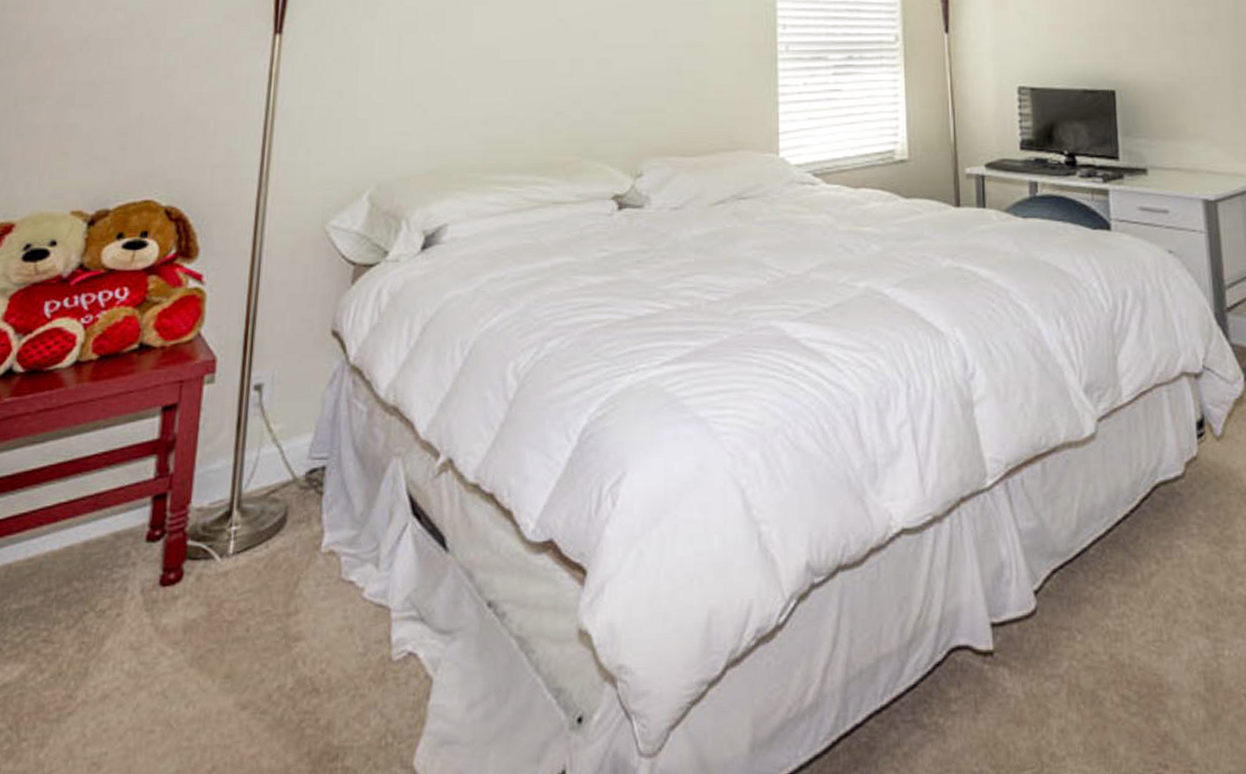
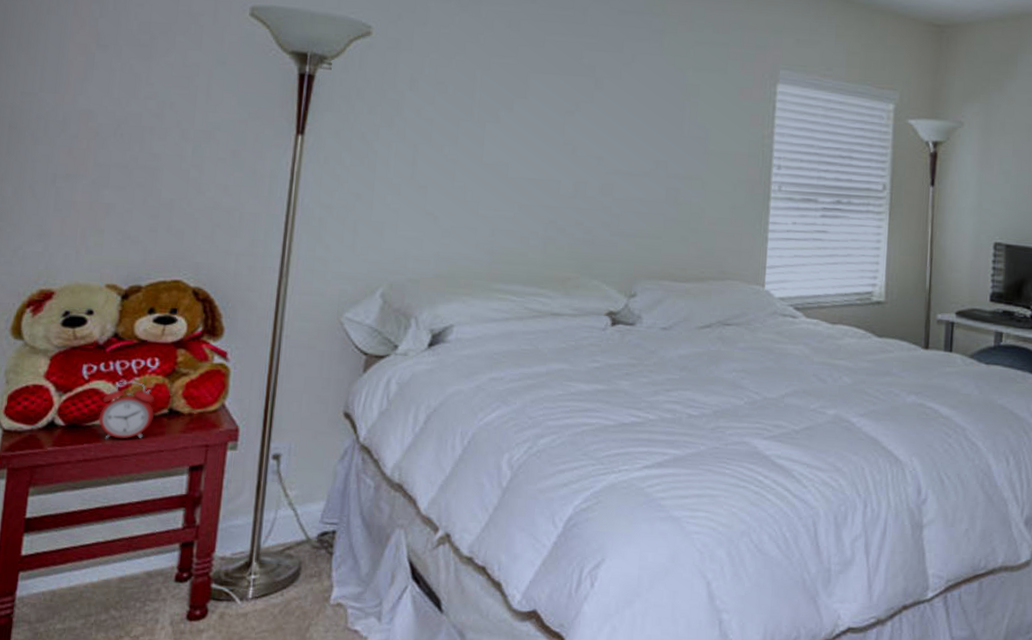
alarm clock: none [61,316,123,384] -> present [98,381,154,440]

